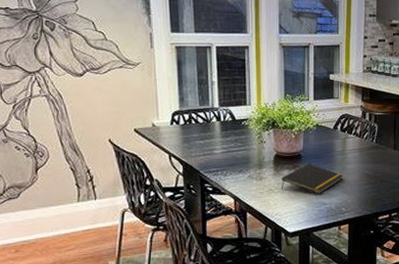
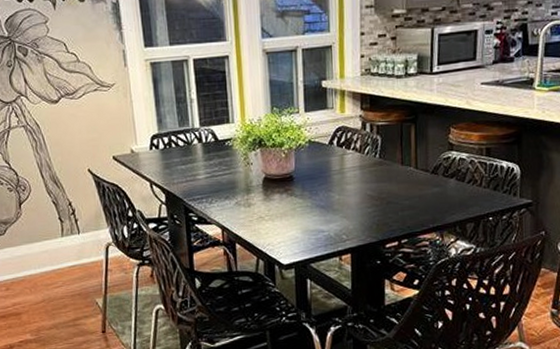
notepad: present [282,163,344,194] -> none [272,186,343,220]

